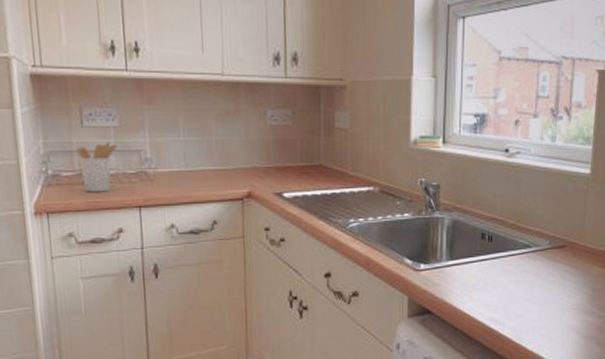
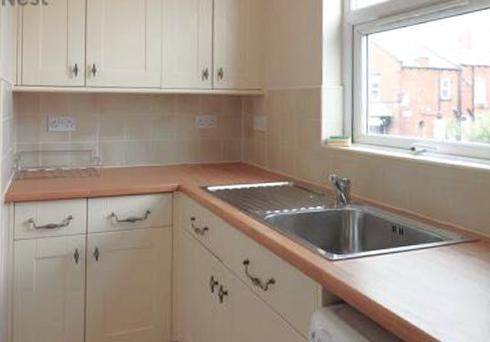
utensil holder: present [76,141,118,192] -> none [41,143,73,185]

